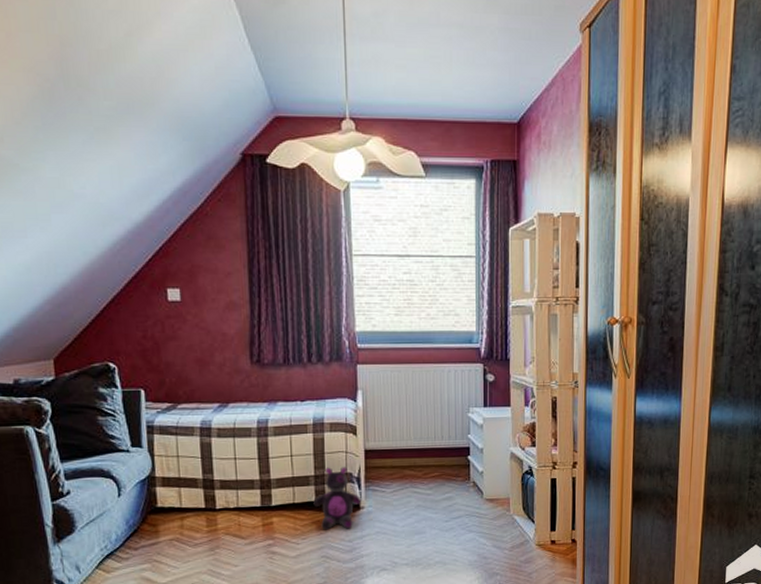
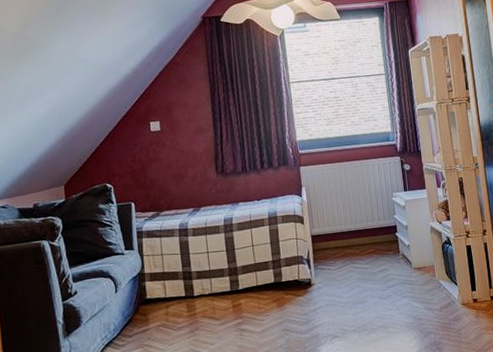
stuffed animal: present [313,466,362,530] -> none [273,251,312,307]

